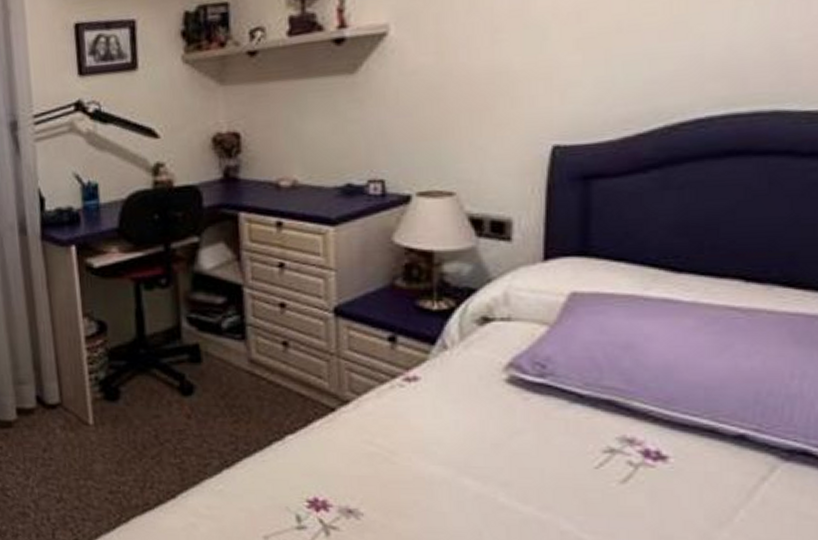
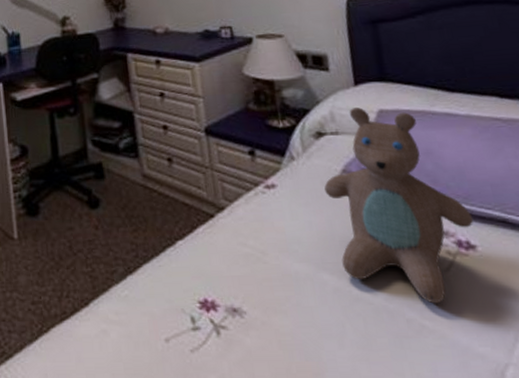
teddy bear: none [482,288,672,517] -> present [324,107,474,304]

